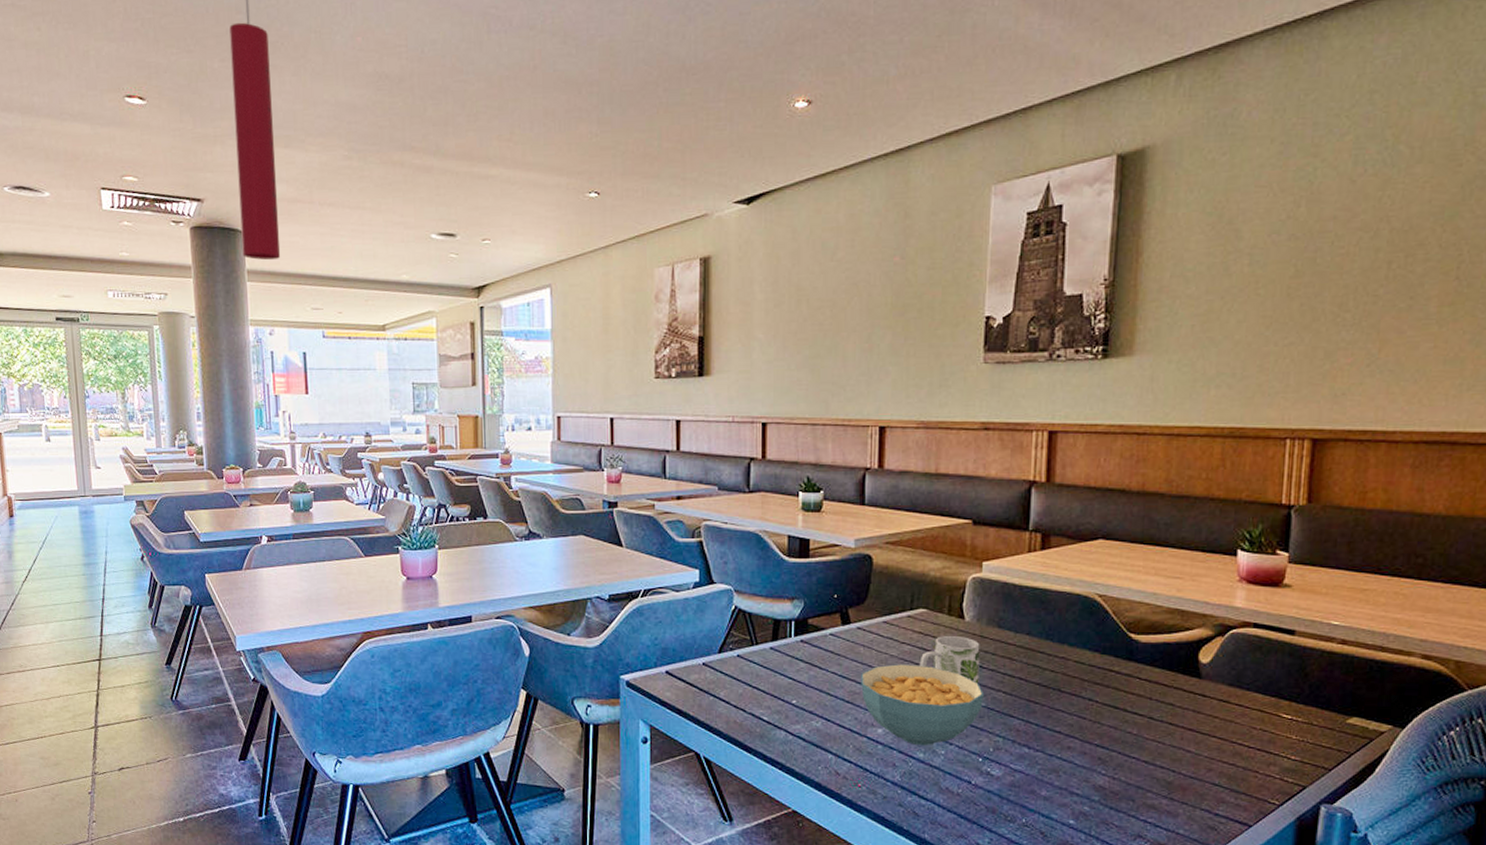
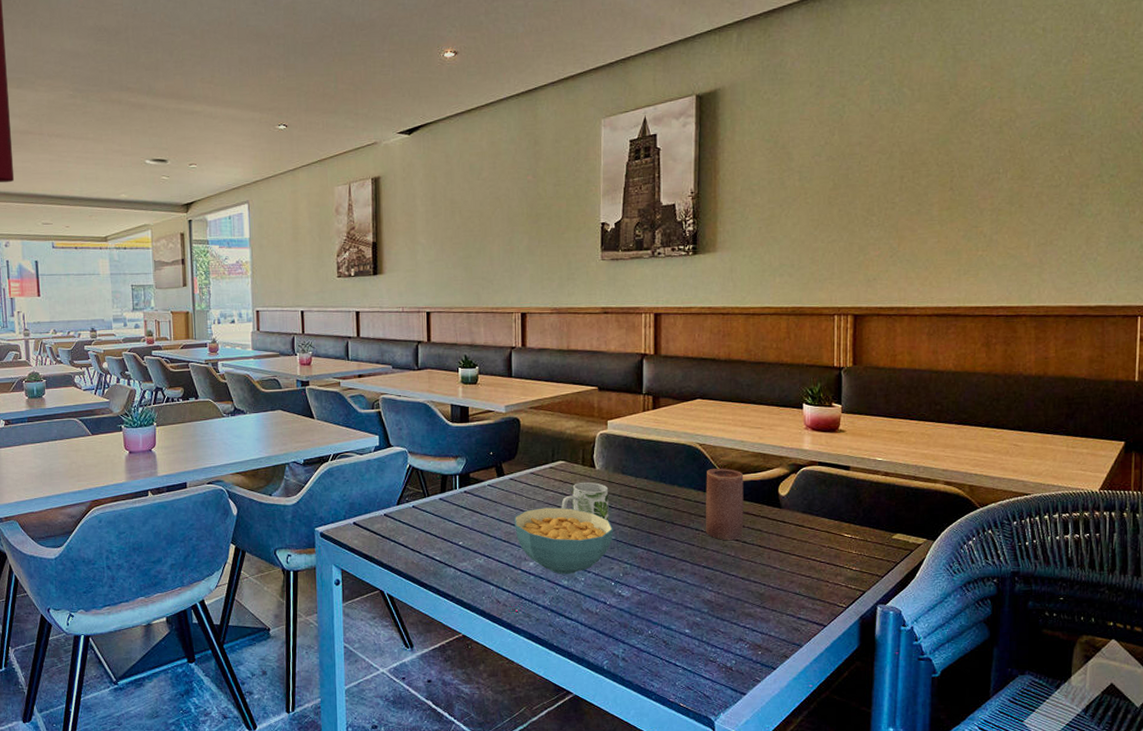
candle: none [1102,625,1154,716] -> present [706,468,744,541]

